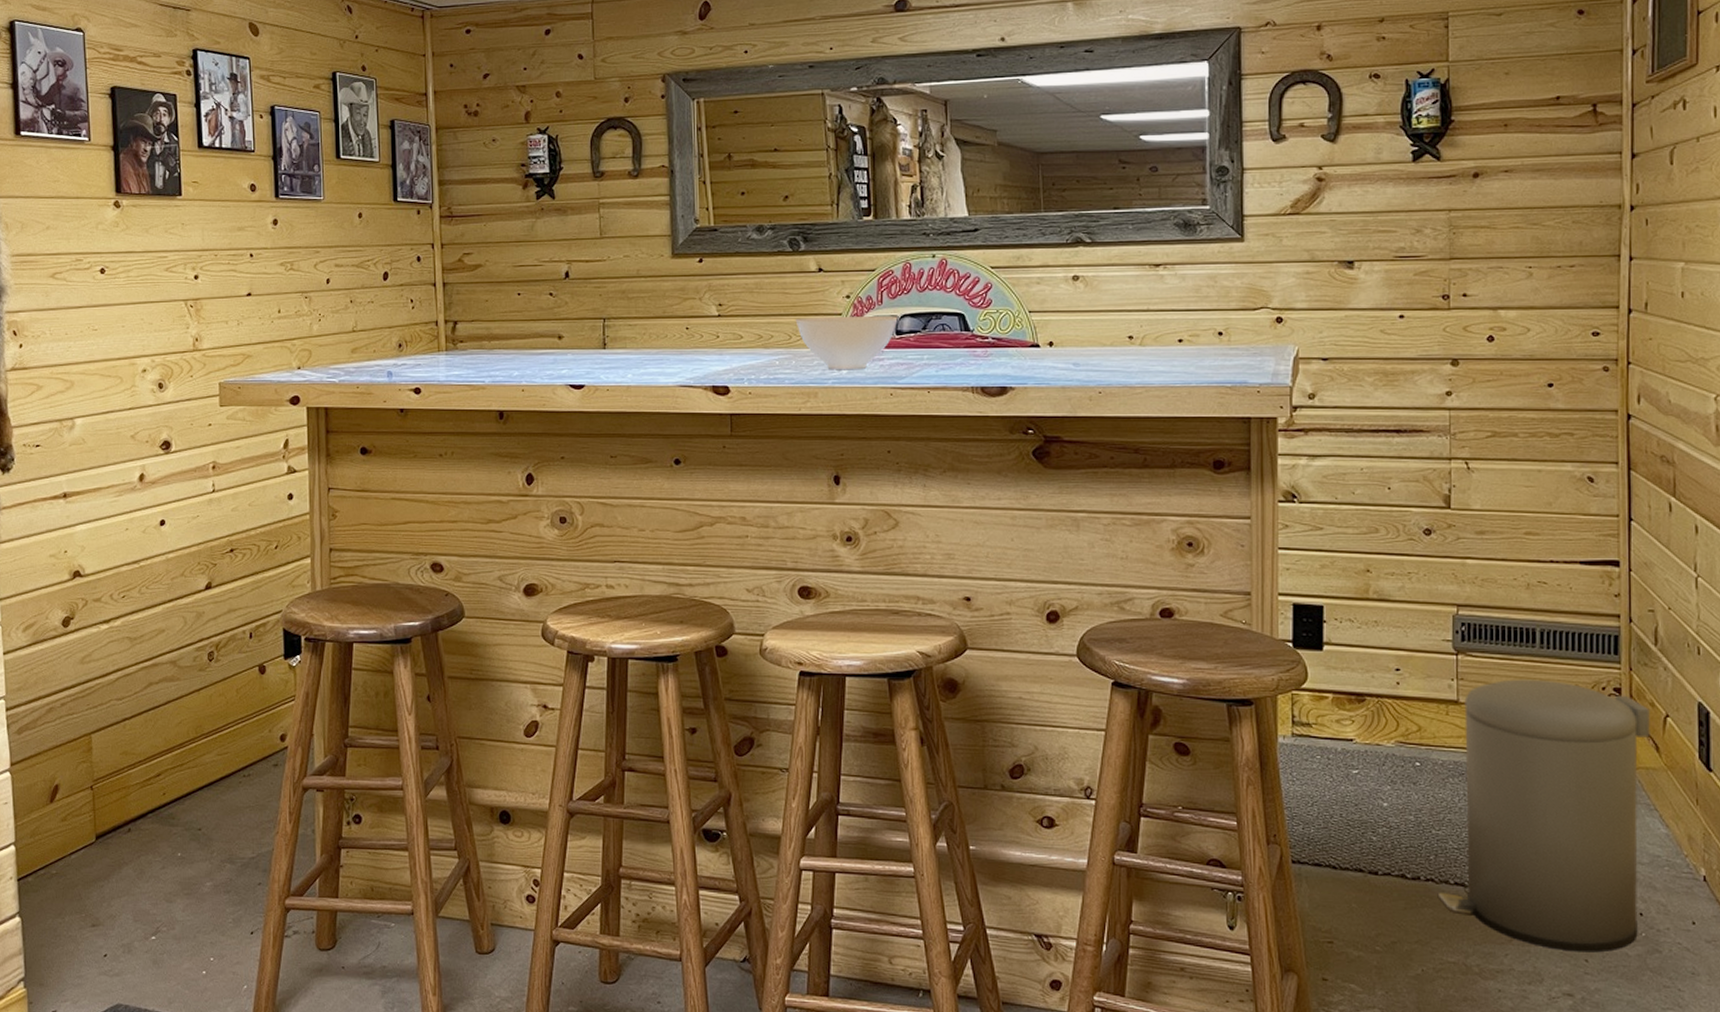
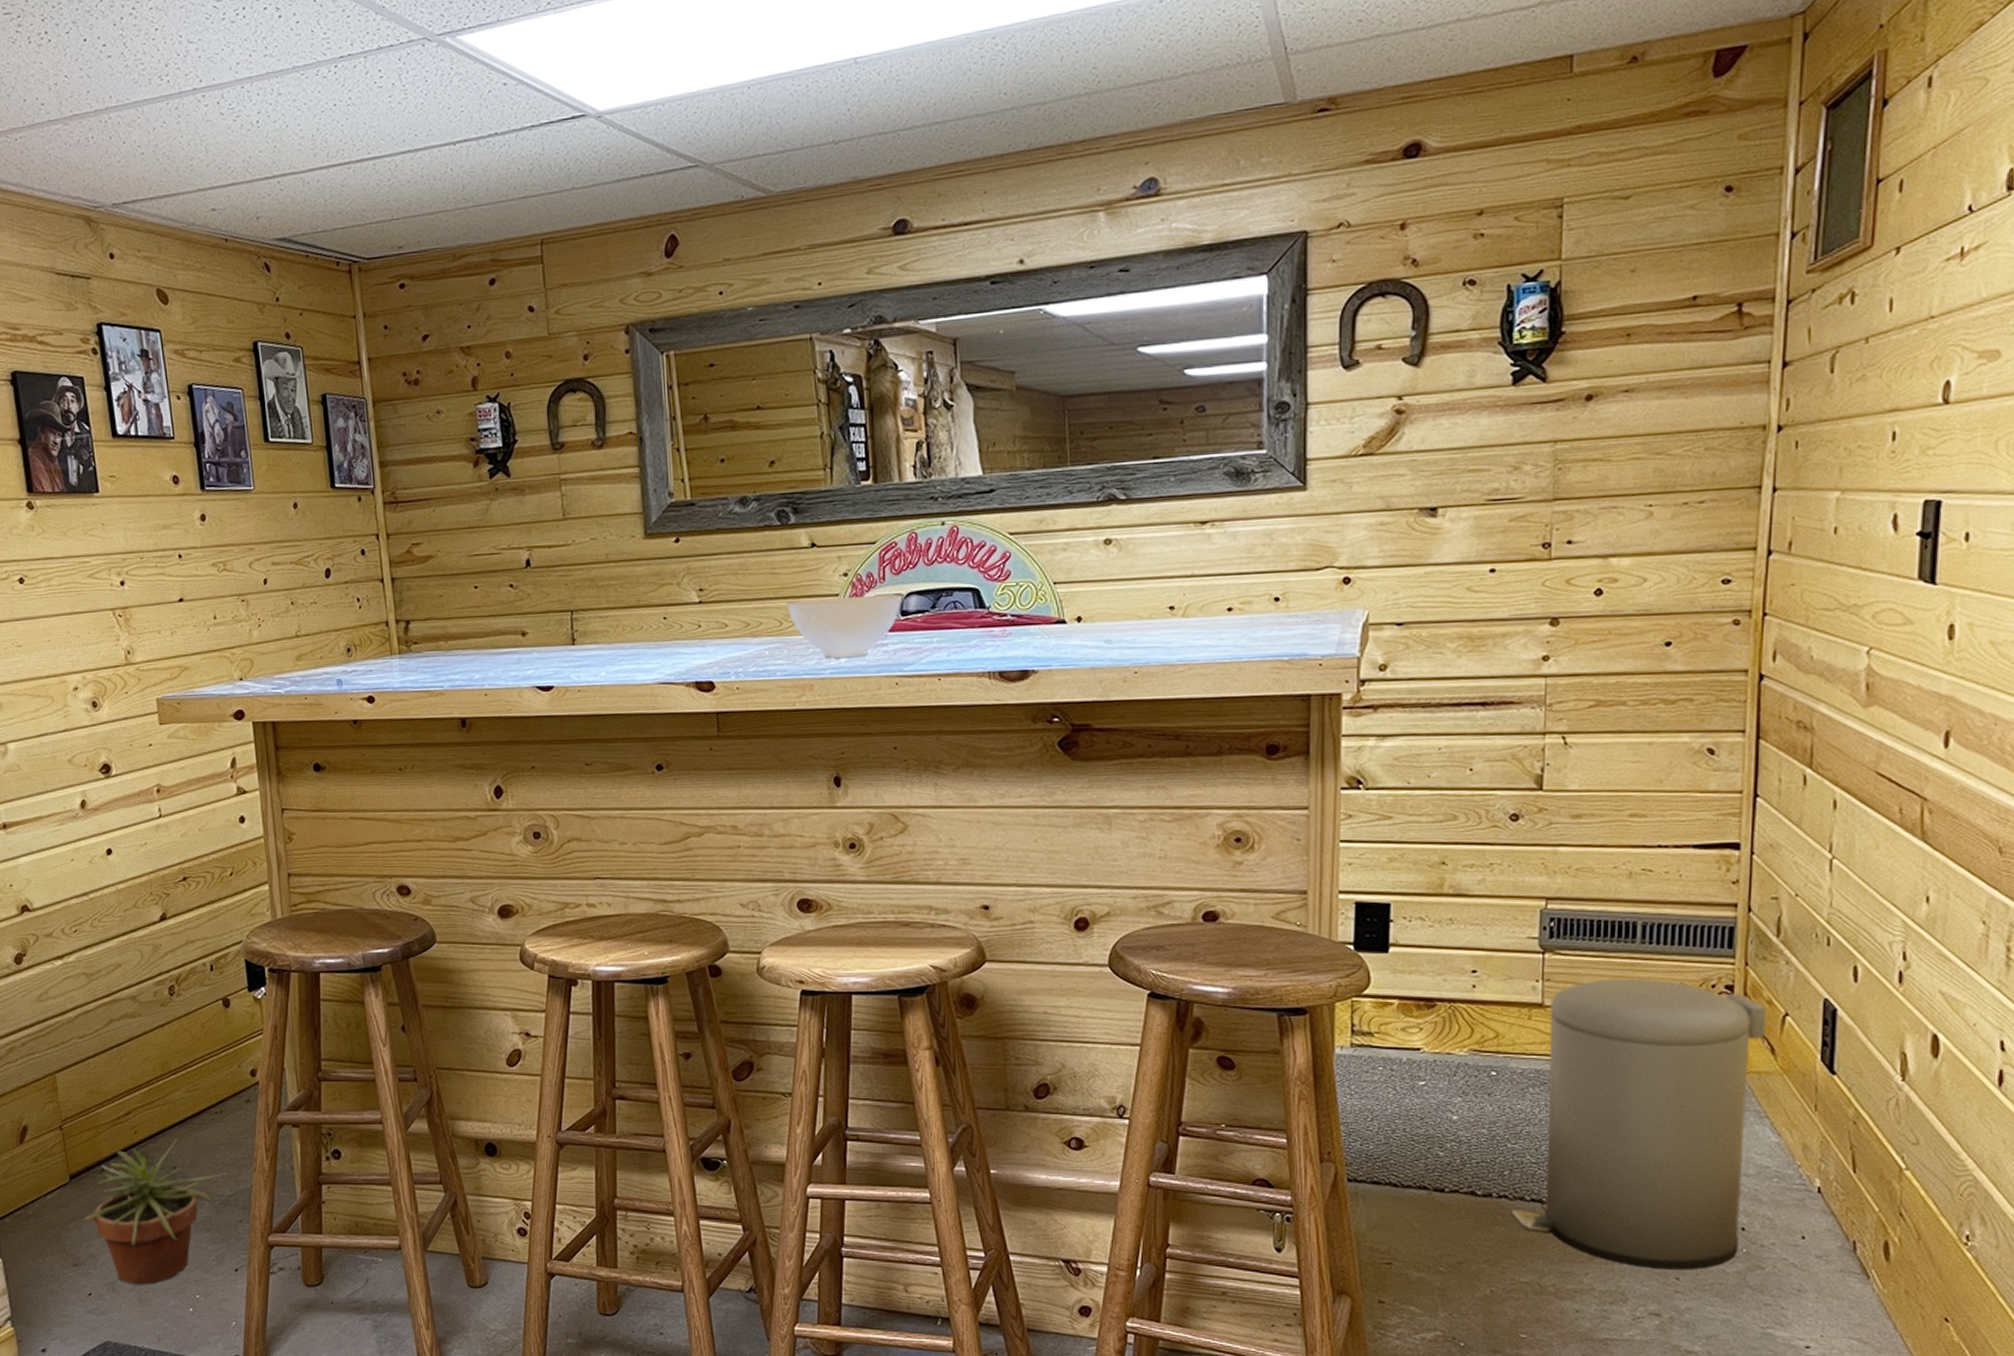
potted plant: none [88,799,251,947] -> present [66,1137,228,1285]

